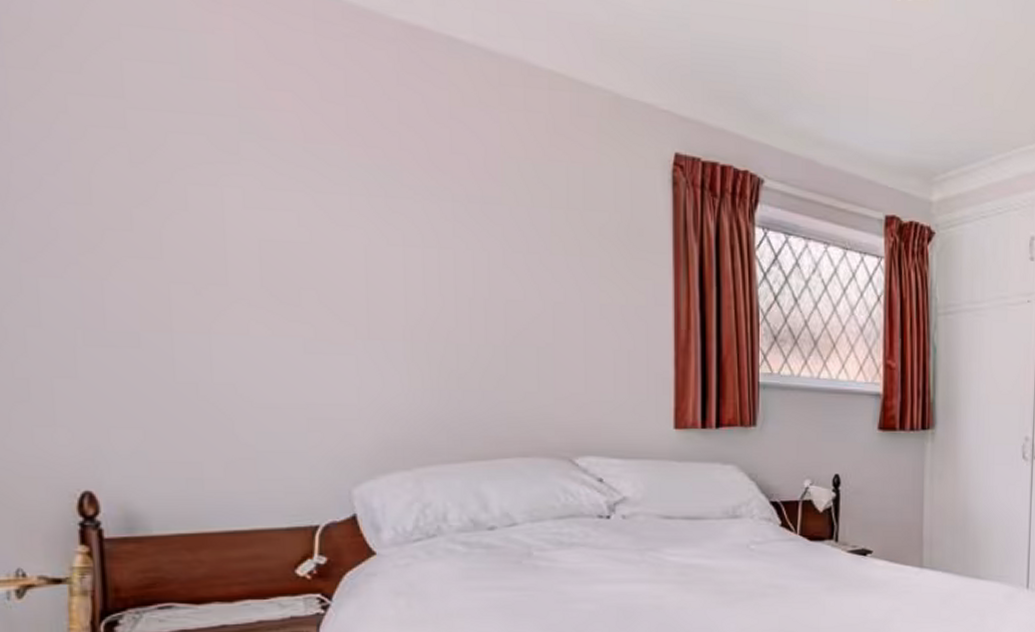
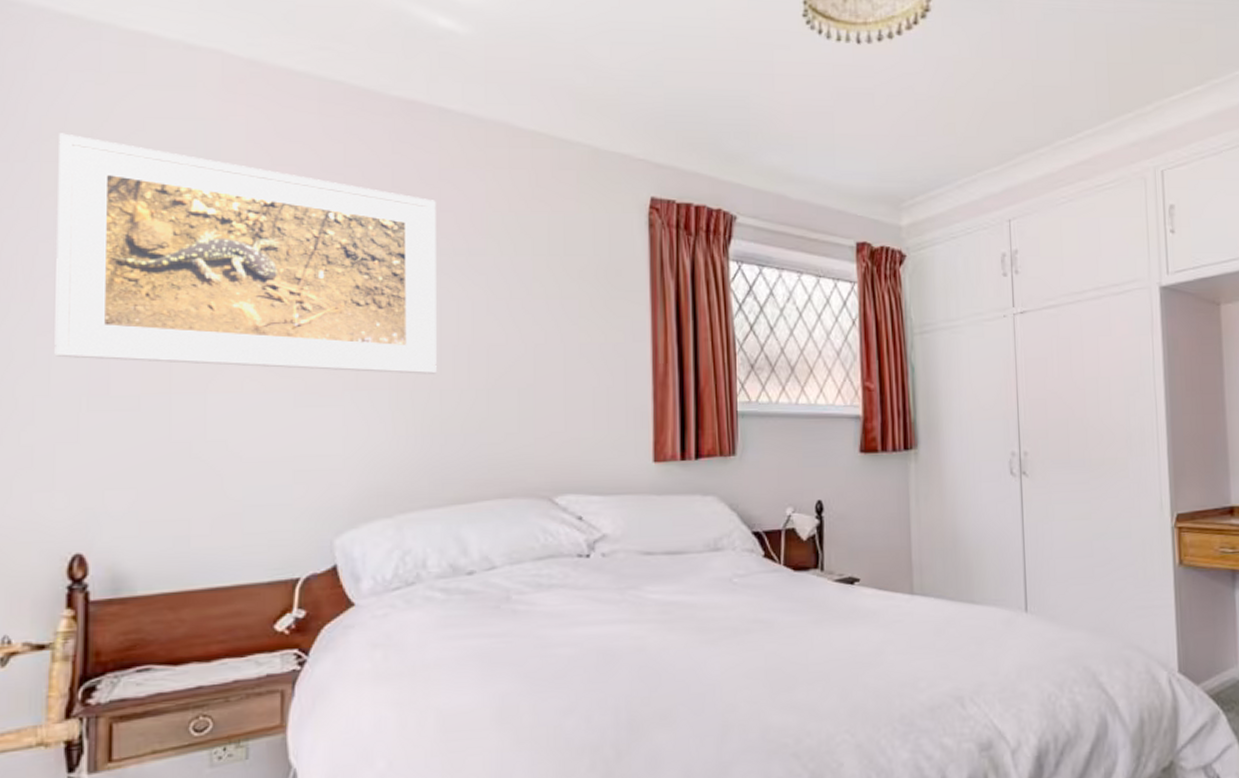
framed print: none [24,35,452,327] -> present [54,133,437,374]

